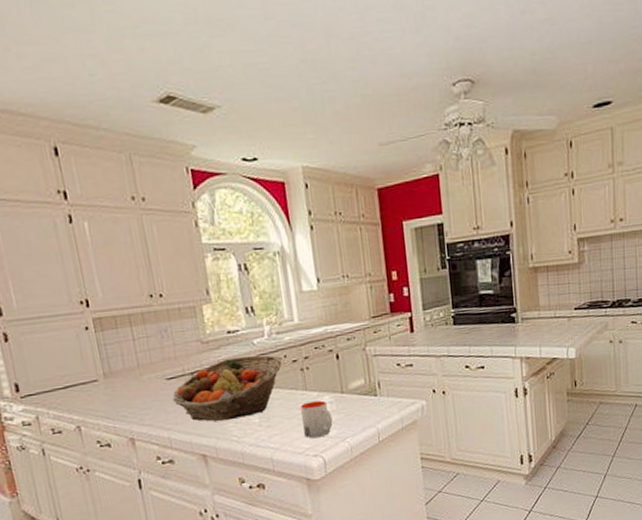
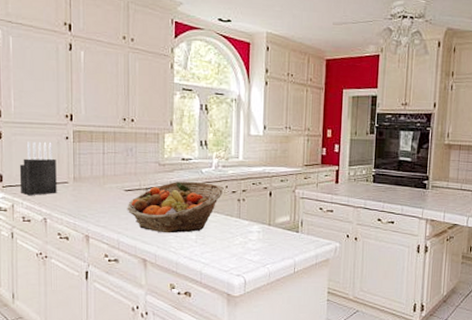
knife block: none [35,336,87,403] -> present [19,141,57,195]
mug: present [301,400,333,438] -> none [232,228,258,260]

